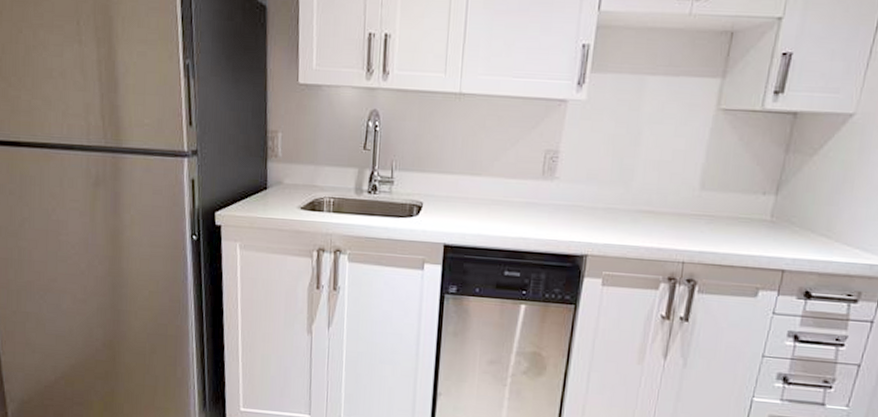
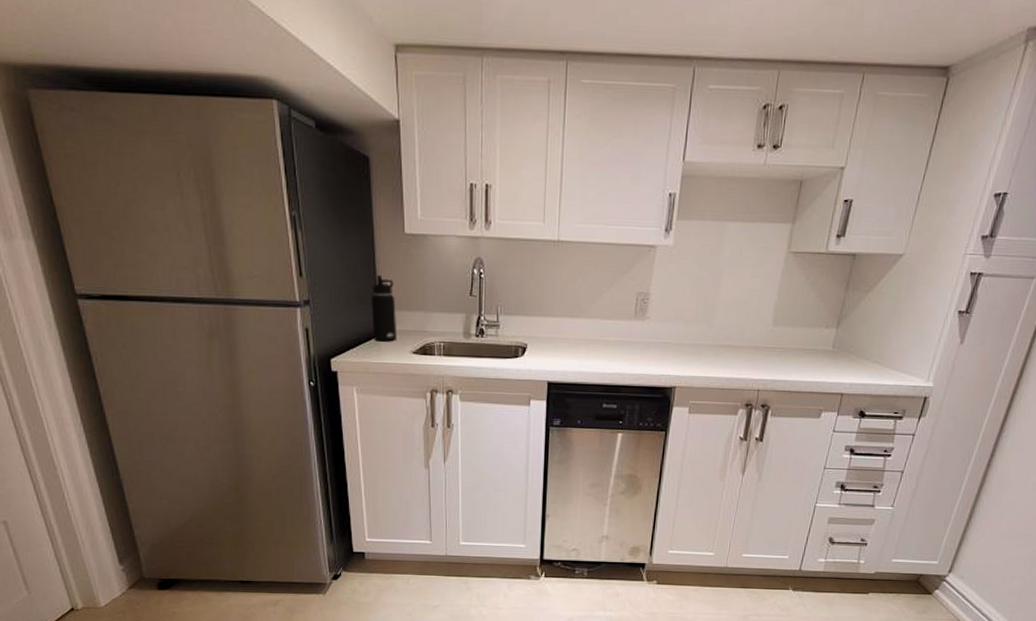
water bottle: none [260,126,286,196] -> present [371,275,397,342]

